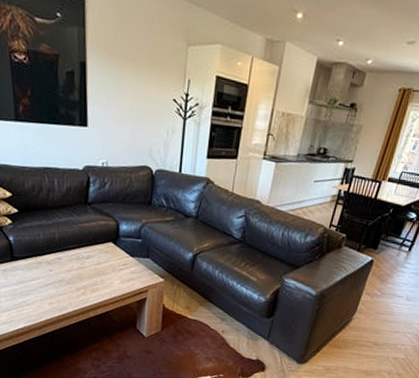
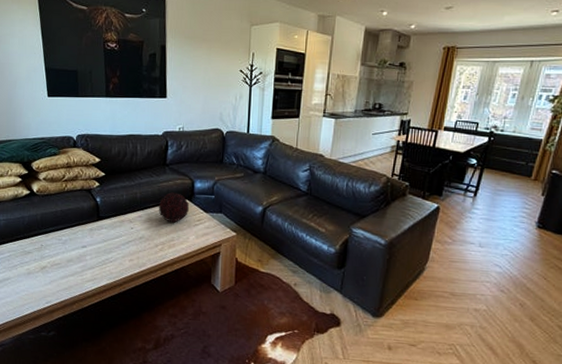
decorative orb: none [79,234,113,267] -> present [158,192,189,223]

